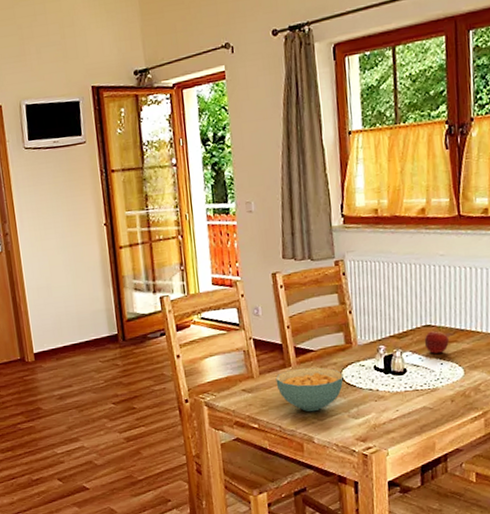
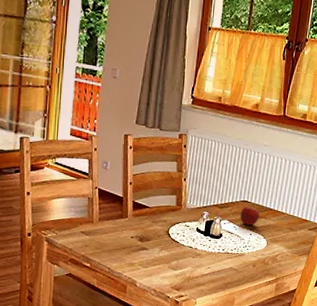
cereal bowl: present [275,367,344,412] -> none [112,220,170,260]

